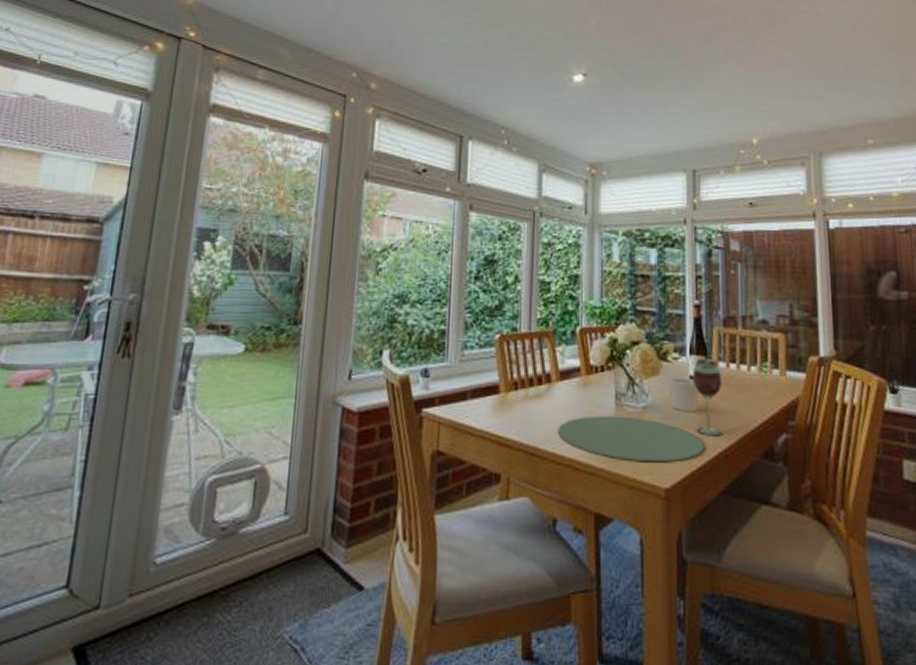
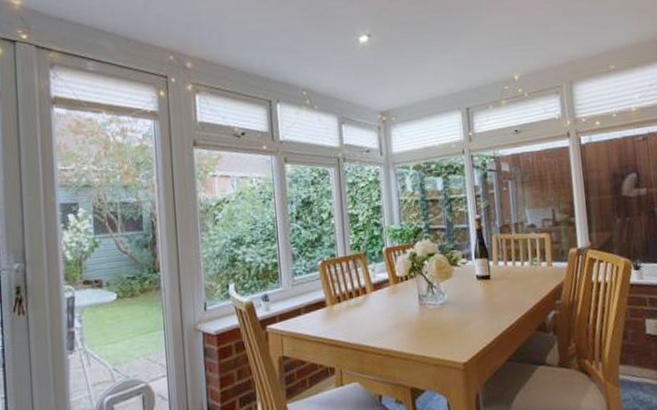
placemat: present [557,415,706,463] -> none [375,312,493,346]
mug: present [668,377,699,412] -> none [460,277,485,304]
wineglass: present [693,358,723,436] -> none [478,260,504,320]

